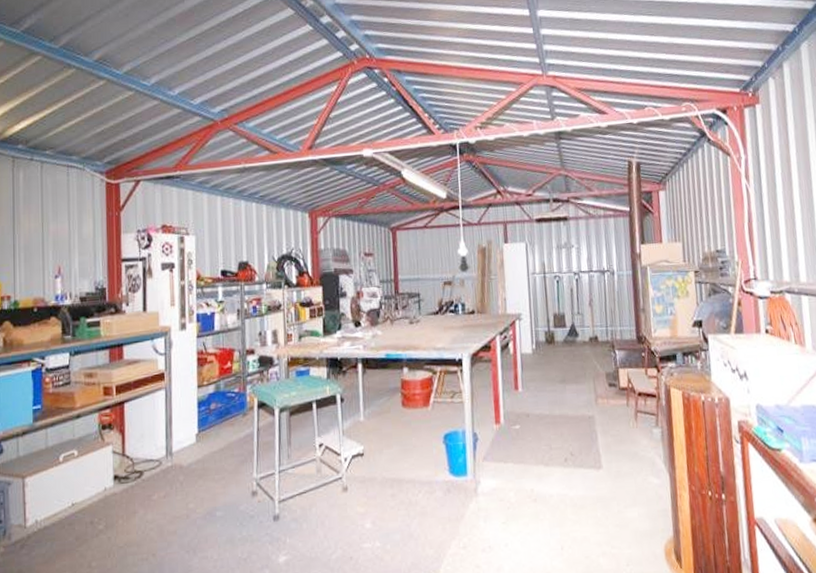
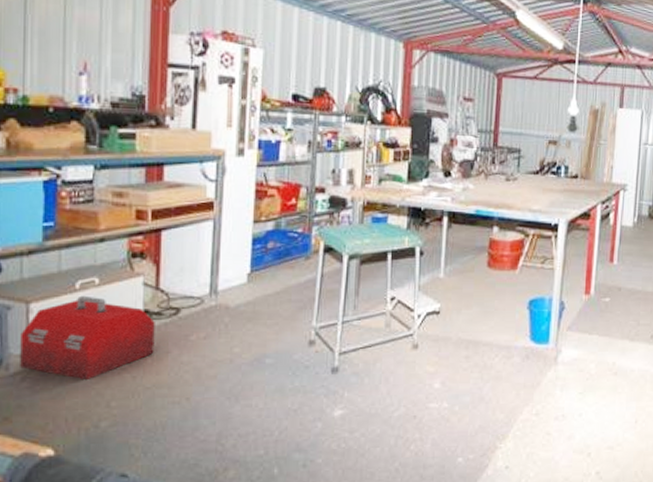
toolbox: none [19,467,124,544] -> present [20,295,155,381]

